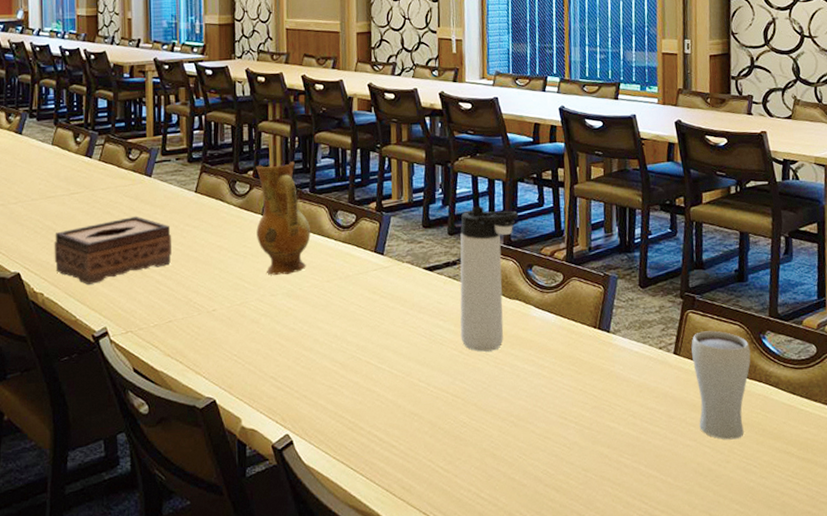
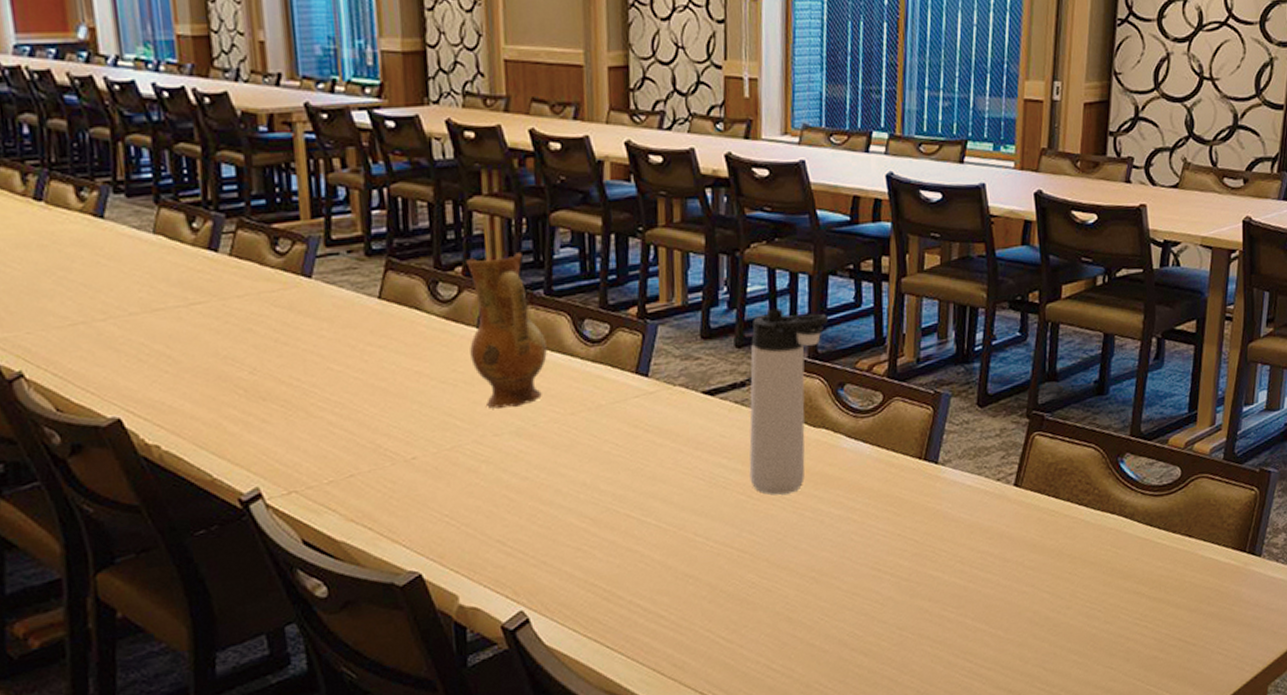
tissue box: present [54,215,172,284] -> none [169,333,349,431]
drinking glass: present [691,330,751,440] -> none [1035,455,1105,583]

